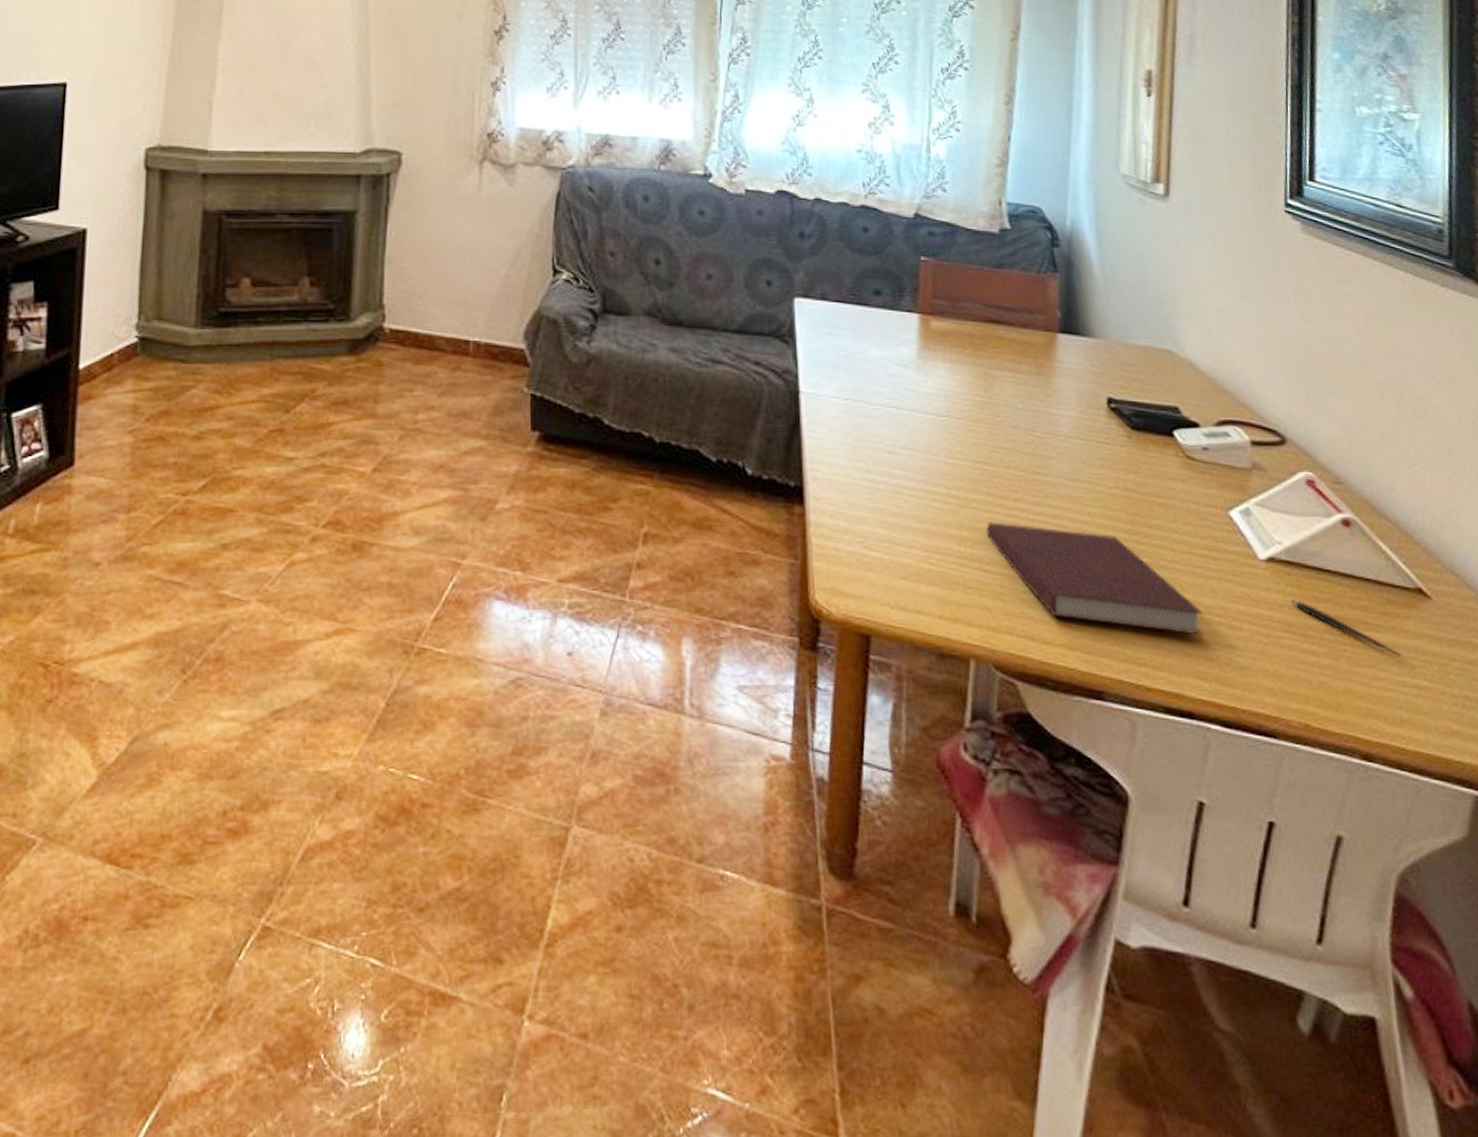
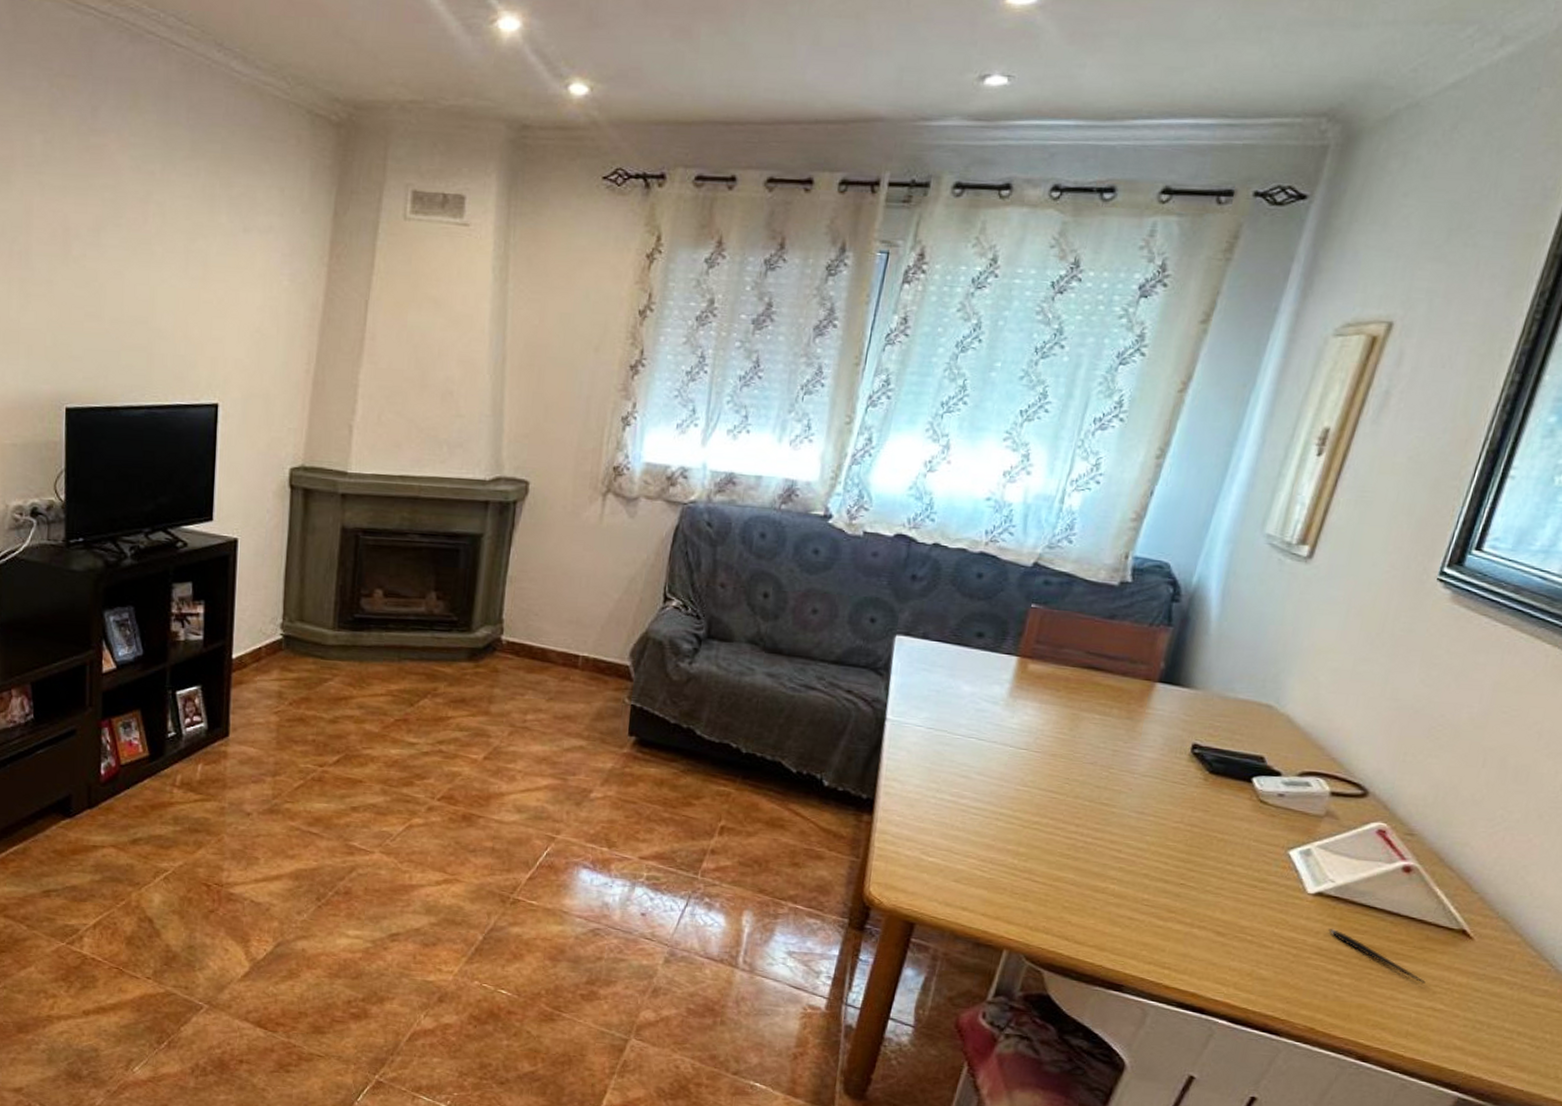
notebook: present [985,522,1204,635] -> none [1042,841,1238,950]

